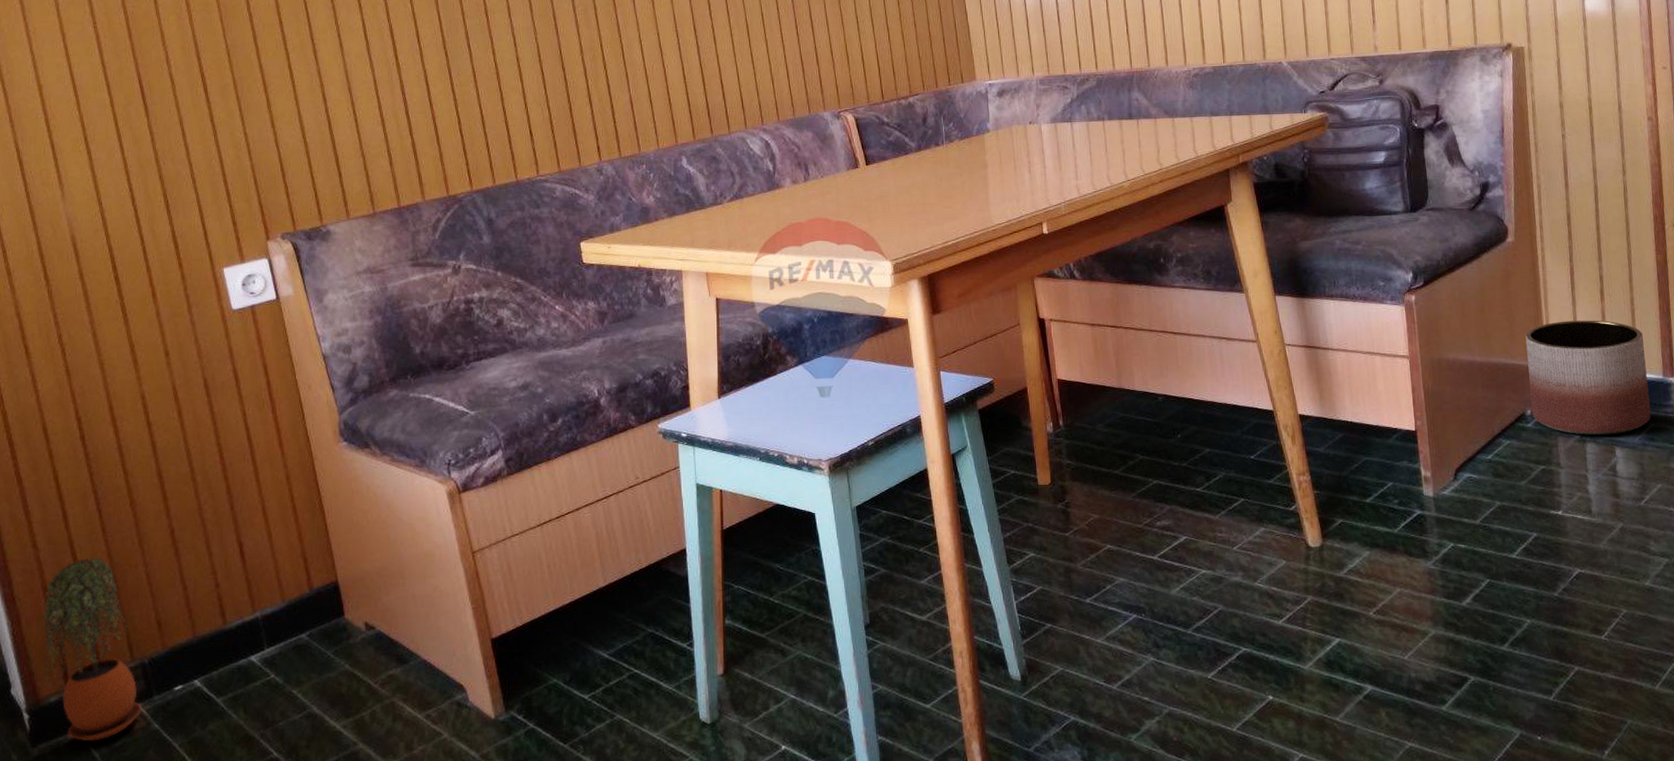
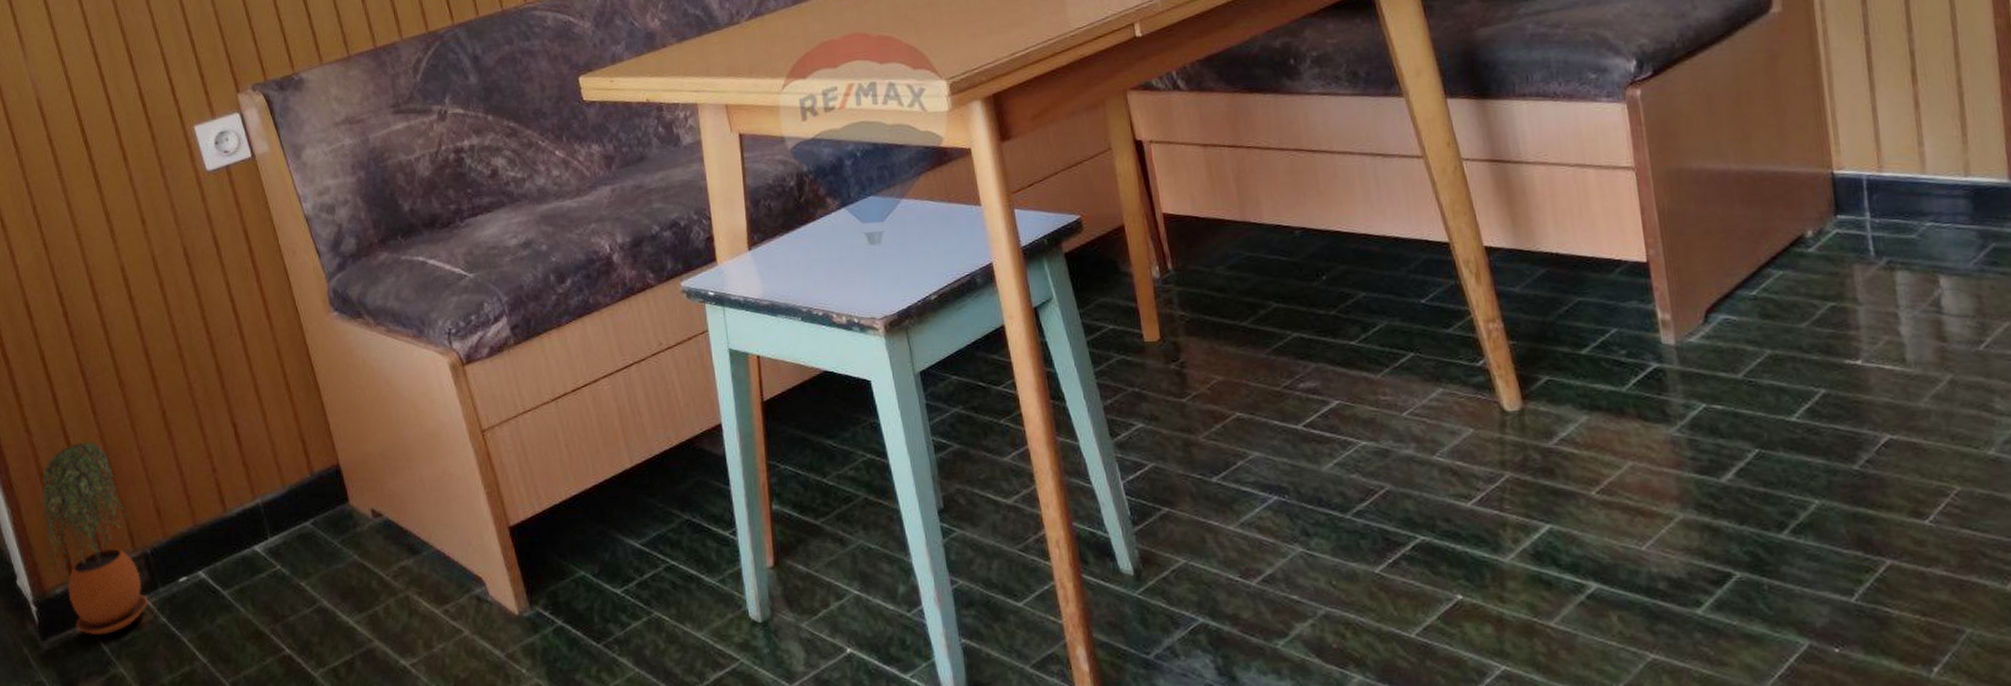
planter: present [1525,320,1651,436] -> none [1801,109,1992,261]

